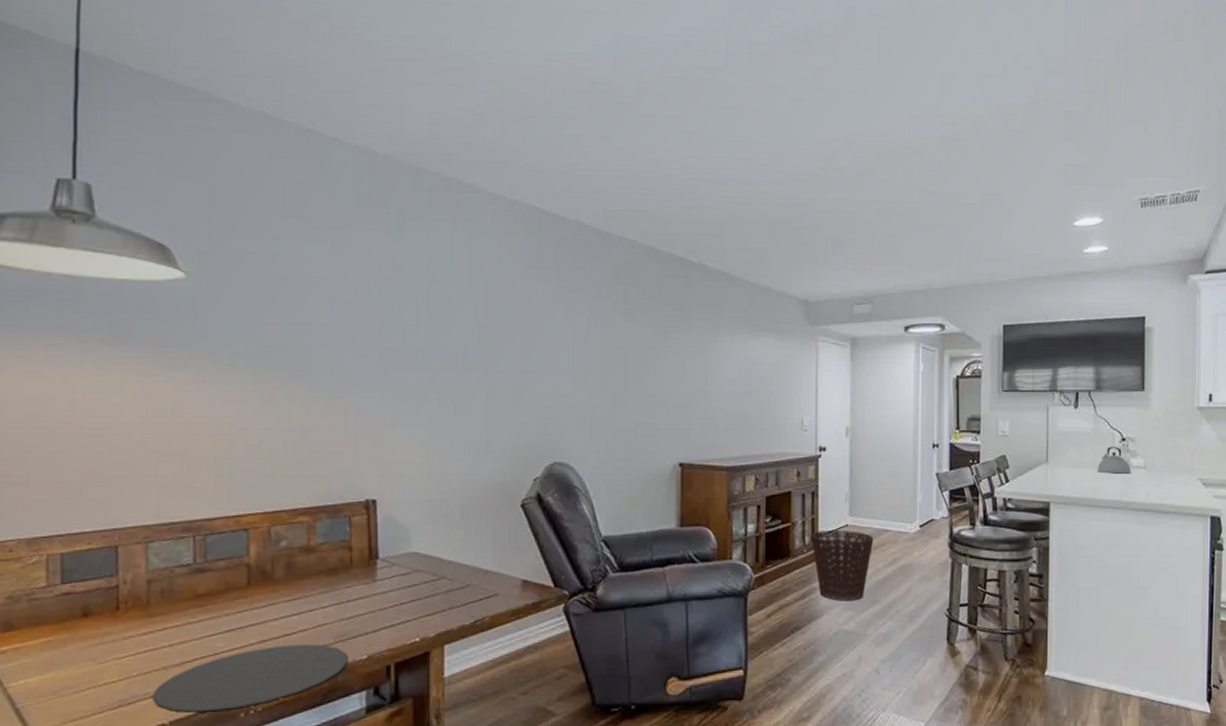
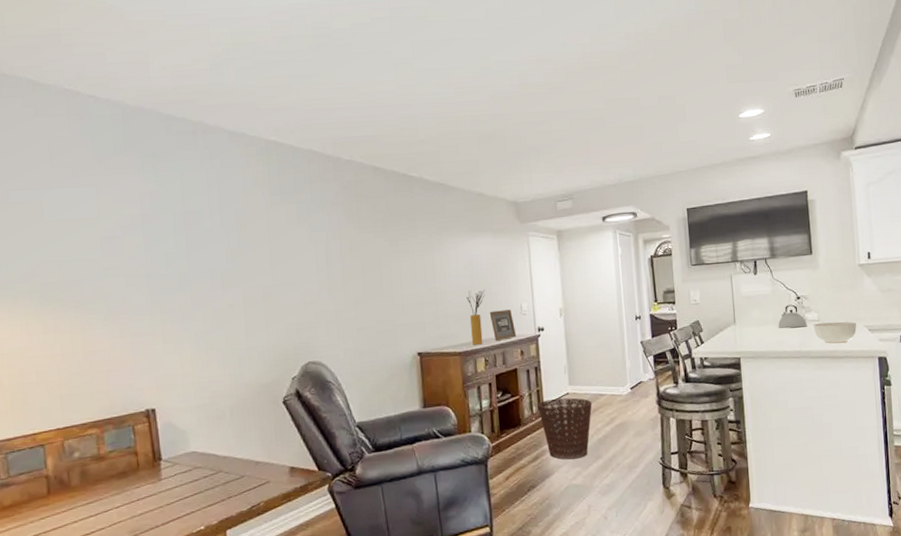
vase: none [740,397,762,460] -> present [466,290,485,345]
picture frame: none [765,423,794,457] -> present [489,309,517,341]
bowl: none [1138,471,1189,496] -> present [813,321,857,344]

